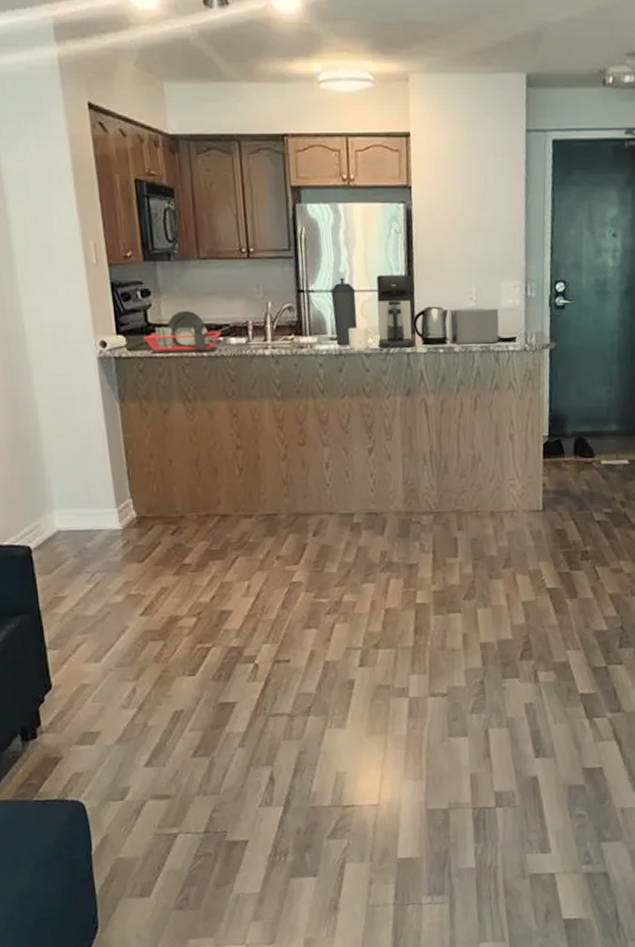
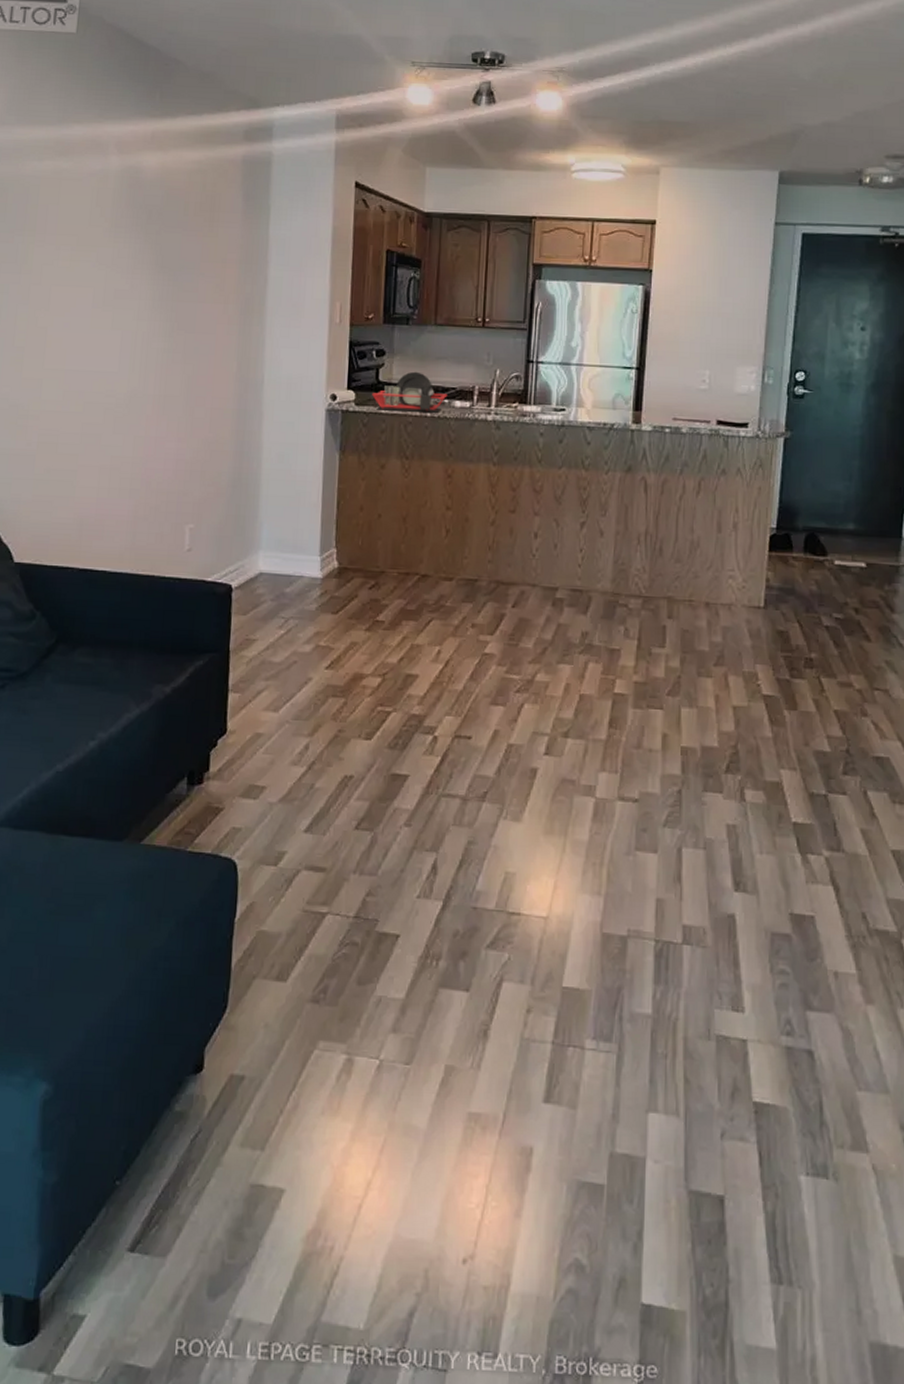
canister: present [331,277,357,346] -> none [560,351,585,418]
mug: present [348,328,376,350] -> none [572,401,601,423]
coffee maker: present [376,275,413,349] -> none [603,352,642,425]
kettle: present [413,306,448,346] -> none [640,385,678,425]
toaster: present [448,307,500,346] -> none [676,389,733,429]

